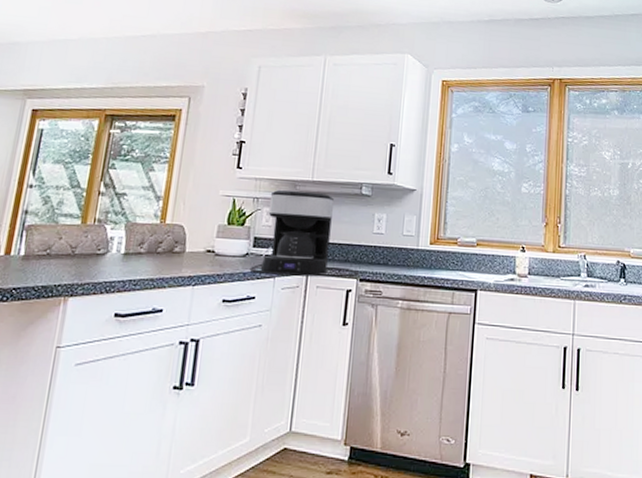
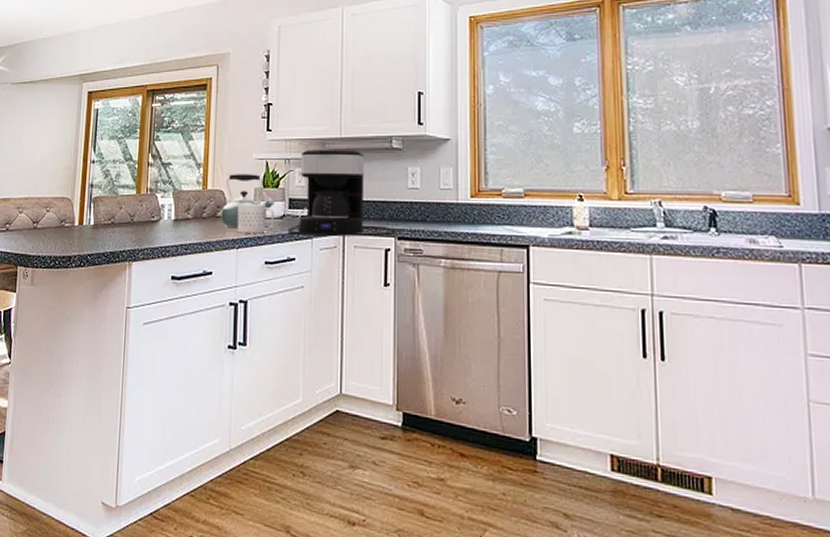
kettle: none [177,209,239,265] -> present [220,174,275,229]
mug: none [195,239,238,271] -> present [237,203,275,234]

